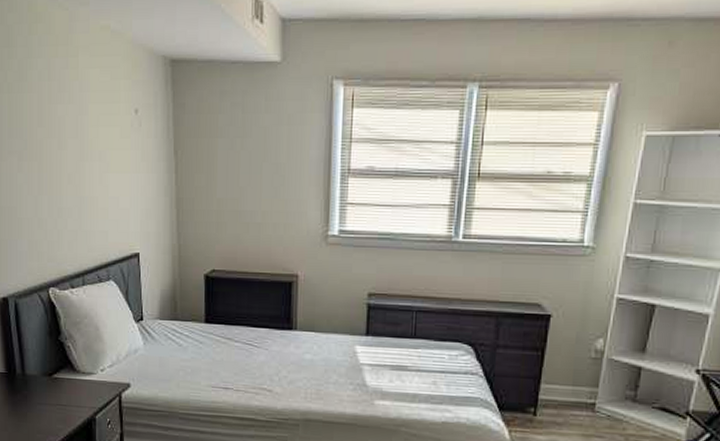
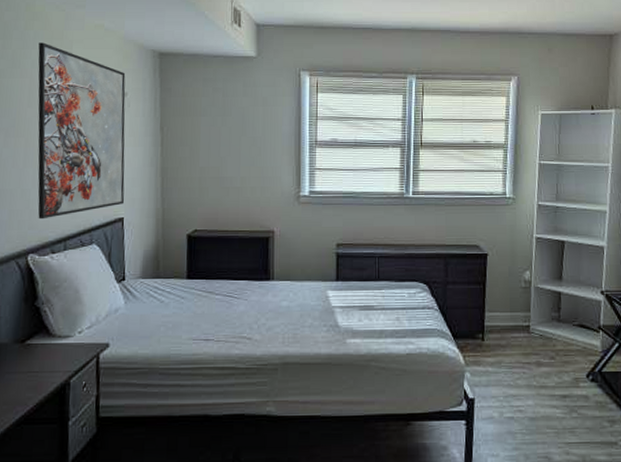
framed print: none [44,49,140,252] -> present [38,42,126,220]

